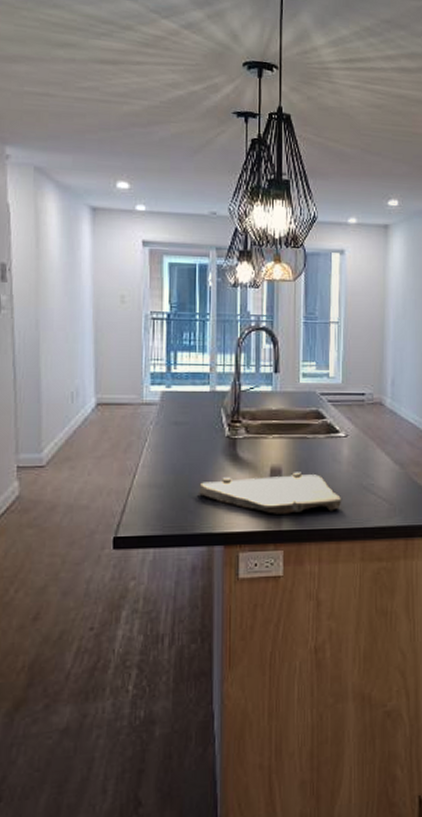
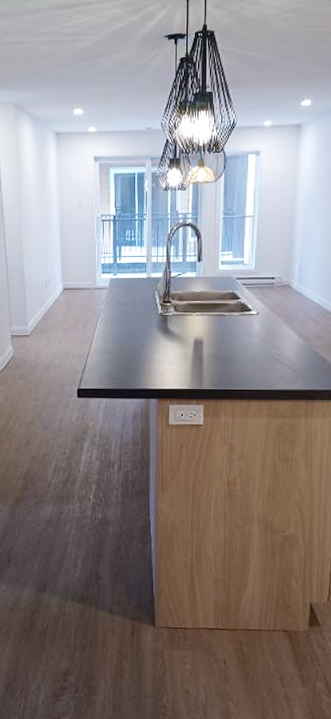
cutting board: present [199,472,342,514] -> none [139,343,253,376]

